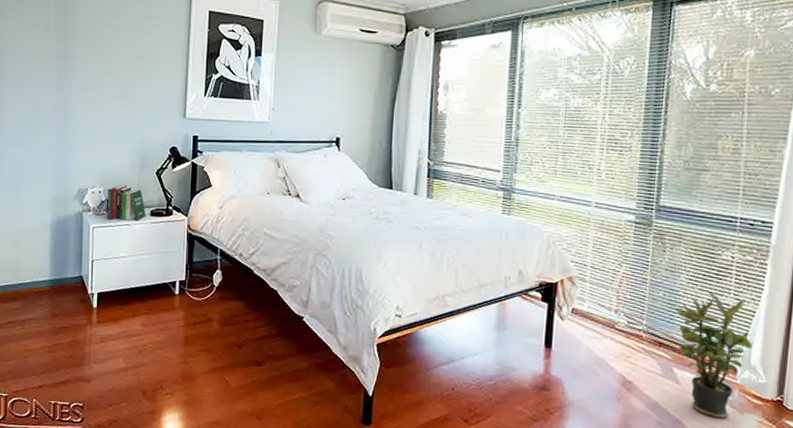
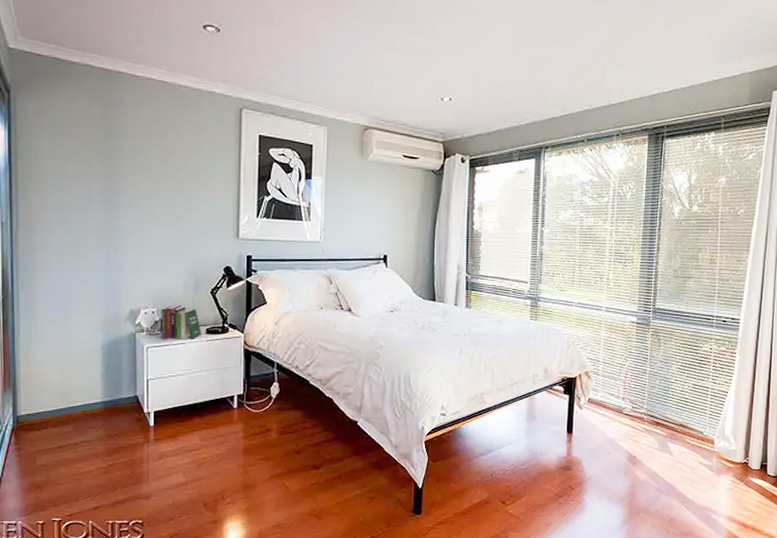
potted plant: present [674,292,753,419] -> none [668,378,726,481]

